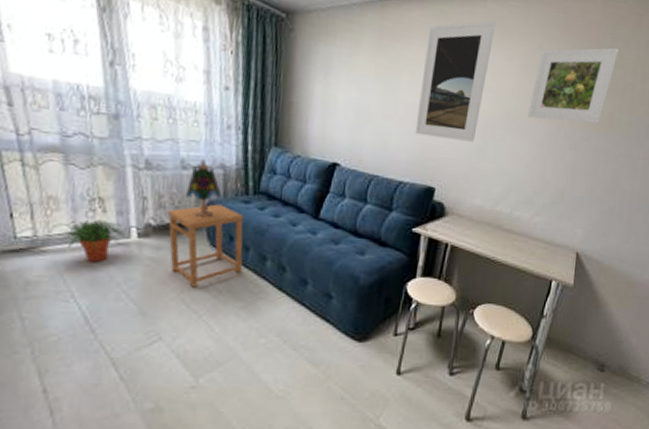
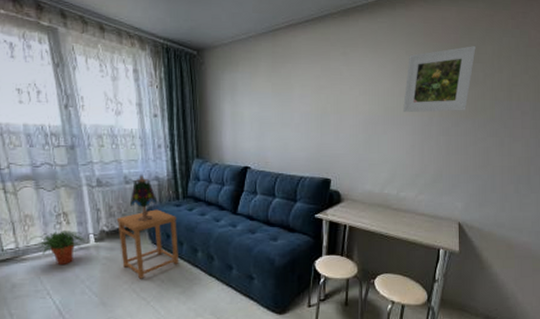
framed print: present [415,21,496,142] -> none [309,36,368,138]

